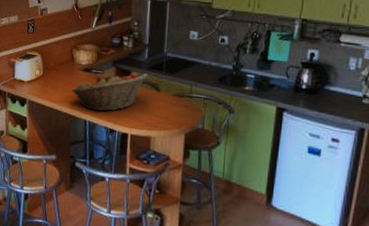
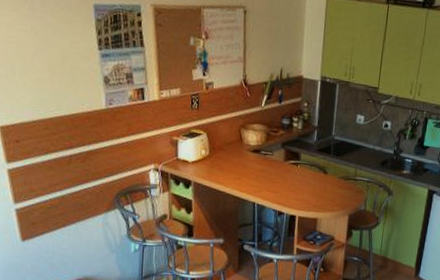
fruit basket: present [72,72,148,111] -> none [240,155,317,194]

